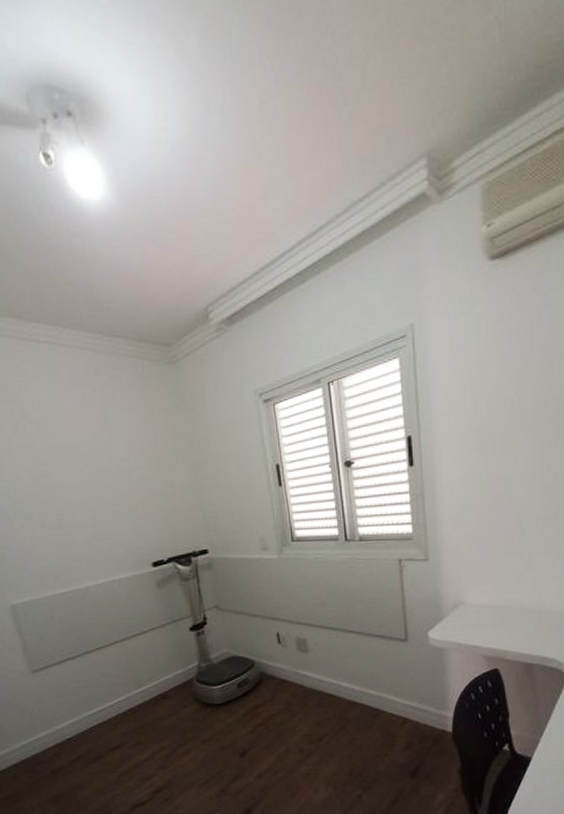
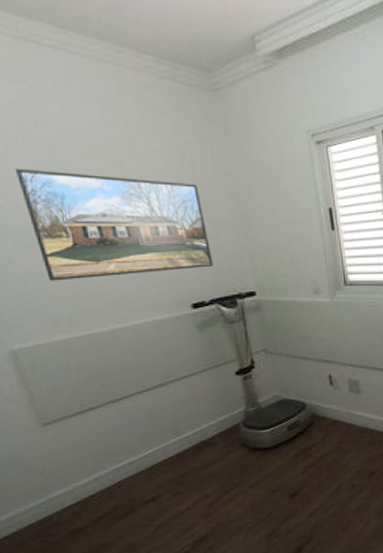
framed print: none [18,447,171,544] -> present [16,168,214,281]

